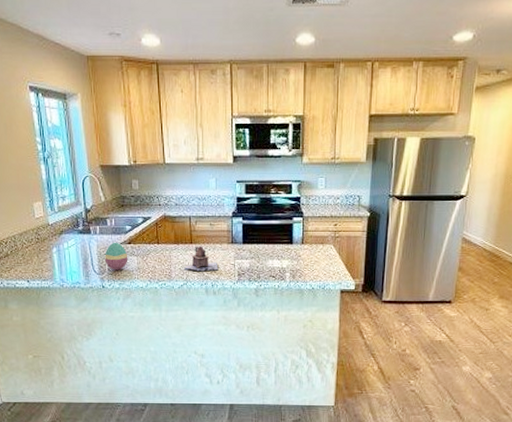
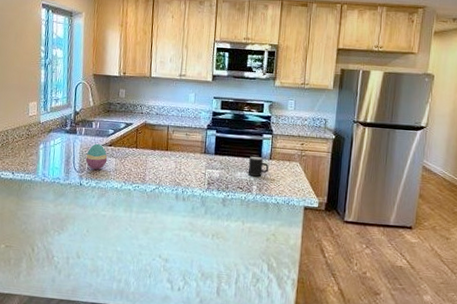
teapot: present [184,246,219,272] -> none [158,153,190,178]
mug: none [279,241,302,264] -> present [247,156,269,177]

